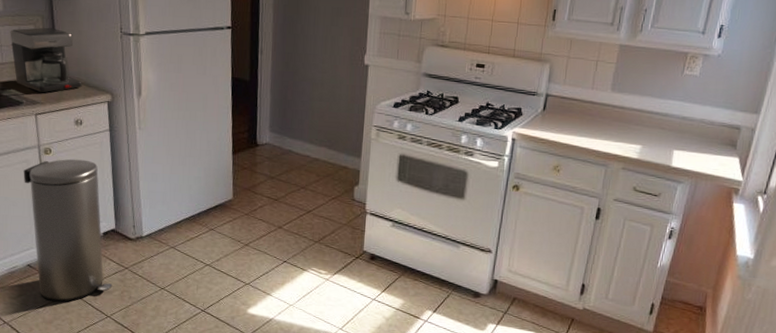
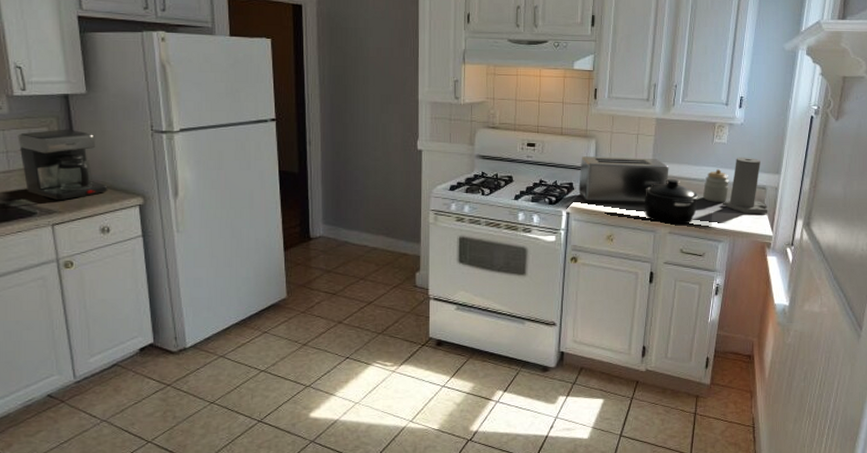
pedal bin: present [23,158,113,302] -> none [39,270,153,434]
toaster: none [527,81,630,136] -> present [578,156,669,204]
saucepan: none [596,110,660,161] -> present [644,178,699,225]
jar: none [664,104,698,140] -> present [702,169,729,202]
paper towel: none [686,92,740,157] -> present [722,157,768,214]

